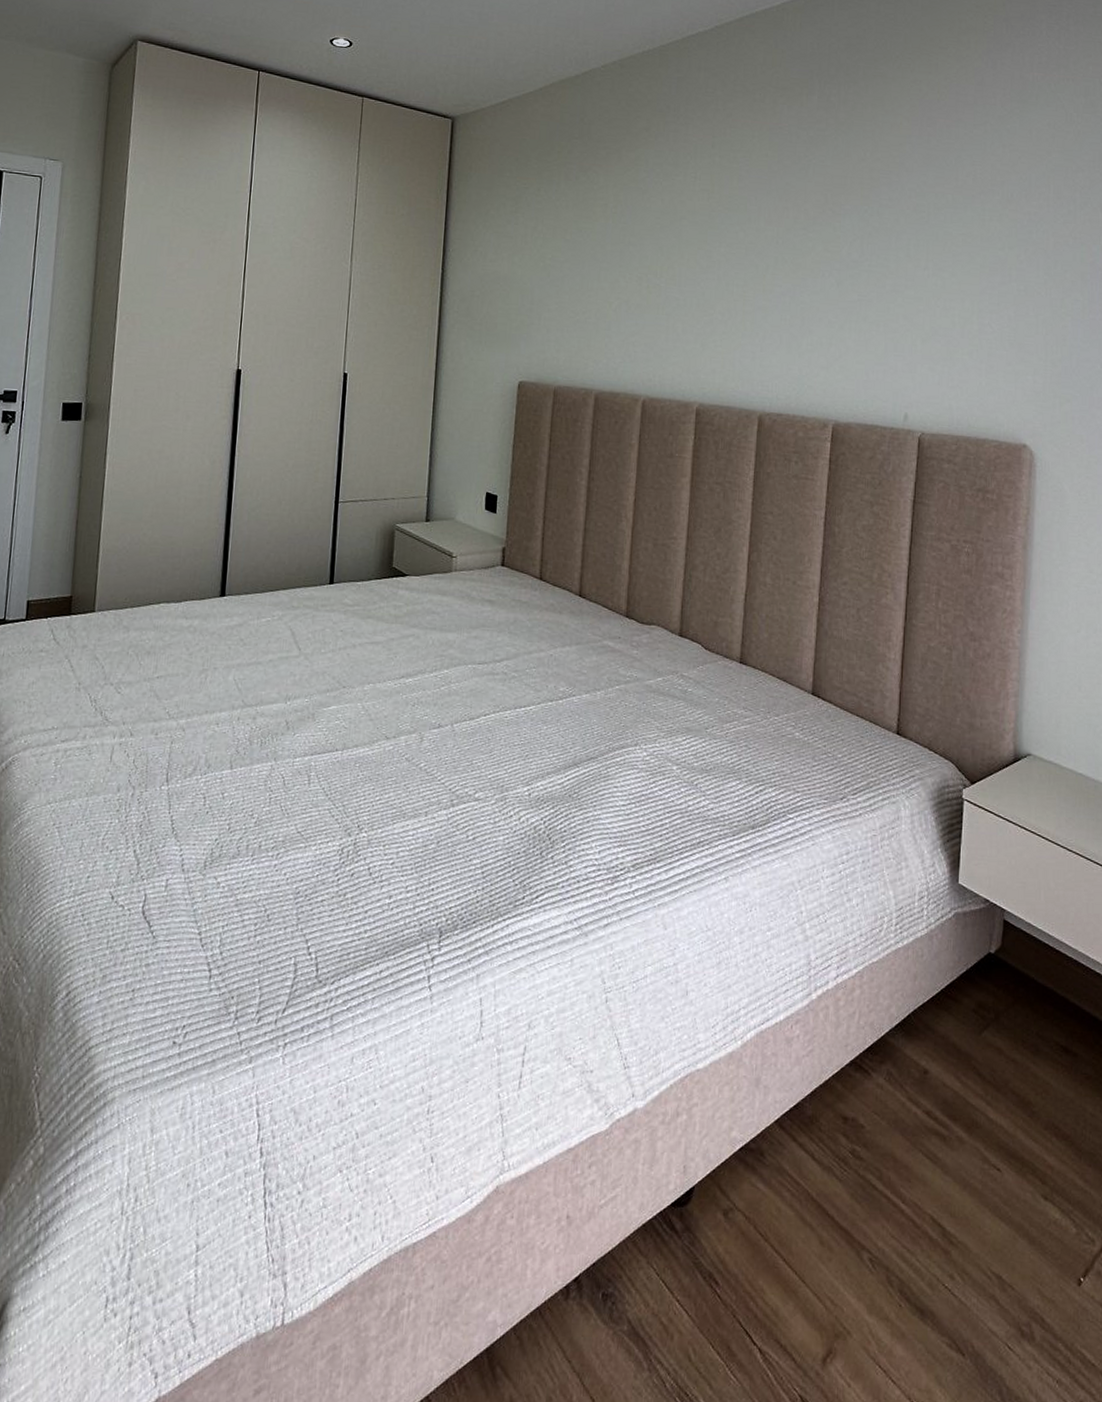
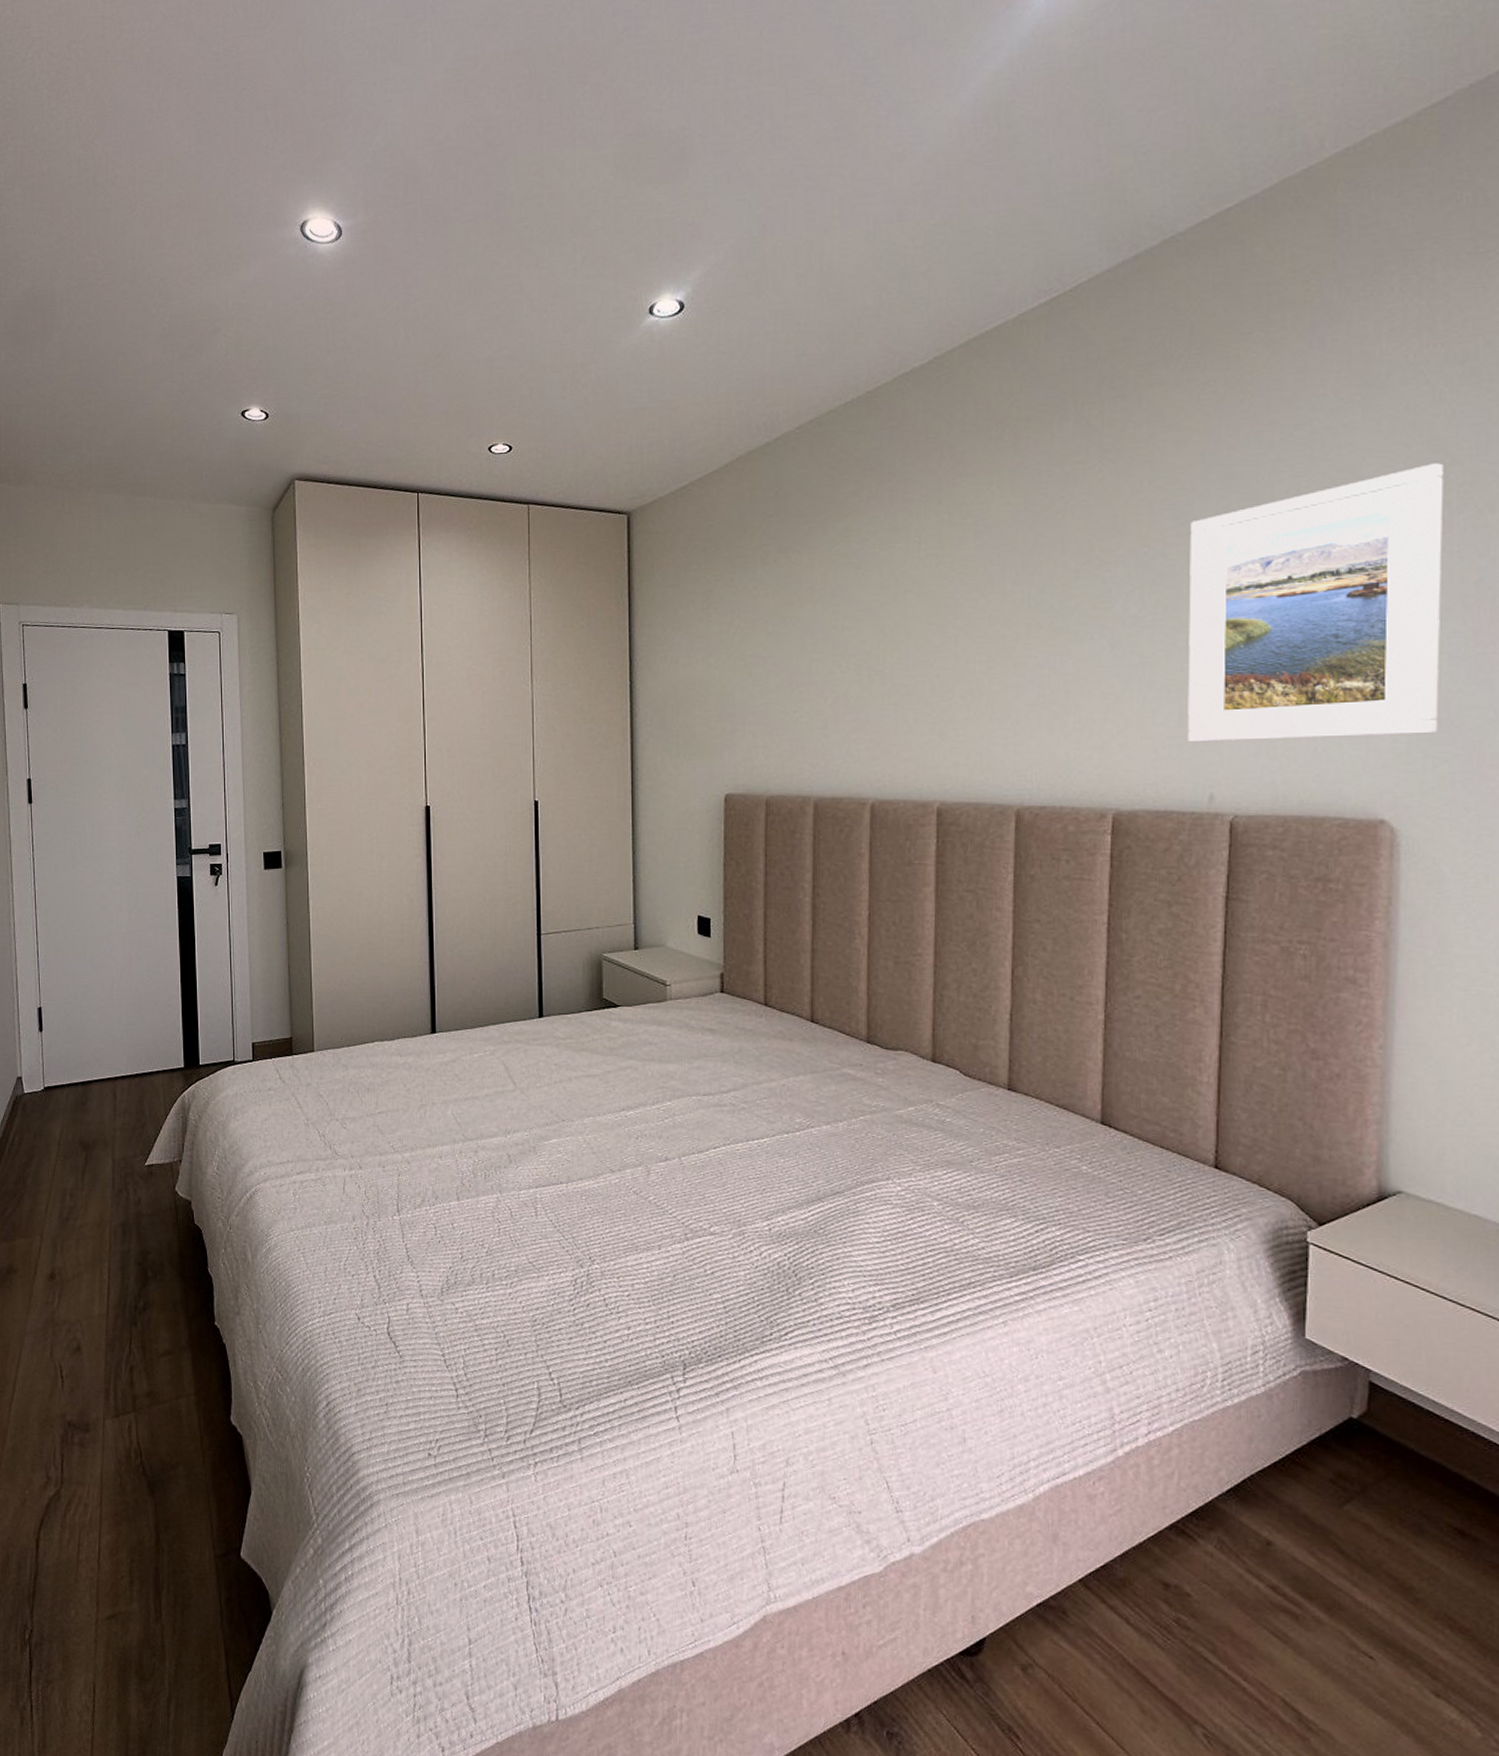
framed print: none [891,168,1072,379] -> present [1188,463,1444,743]

